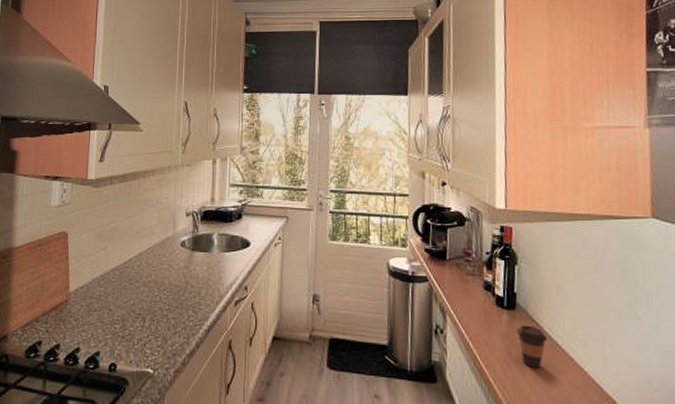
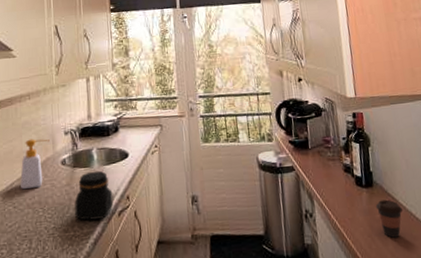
soap bottle: none [138,216,170,267] -> present [20,139,50,190]
jar: none [191,256,231,307] -> present [74,170,114,221]

